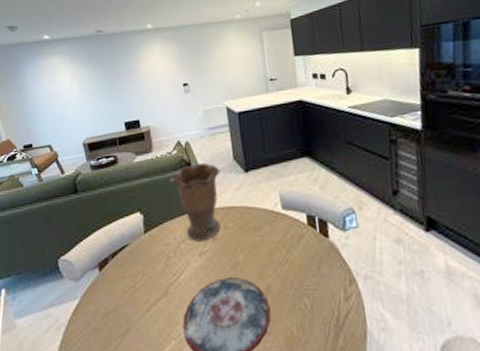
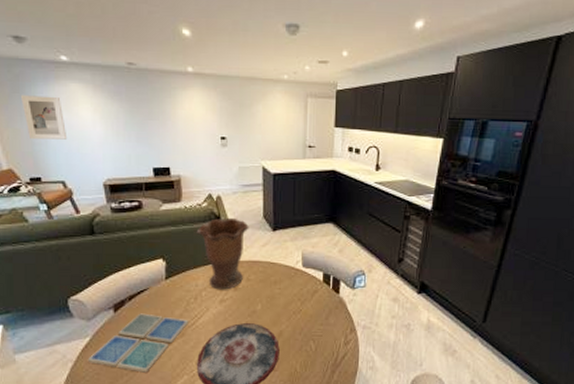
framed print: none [15,70,52,111] -> present [21,95,68,140]
drink coaster: none [78,271,171,337] -> present [87,313,189,373]

